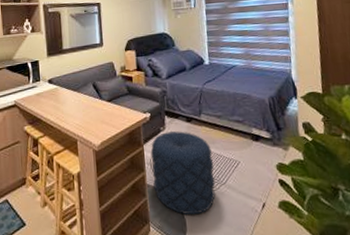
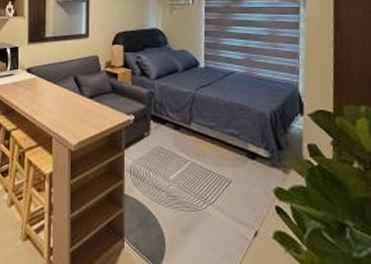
pouf: present [150,131,215,215] -> none [131,138,202,235]

